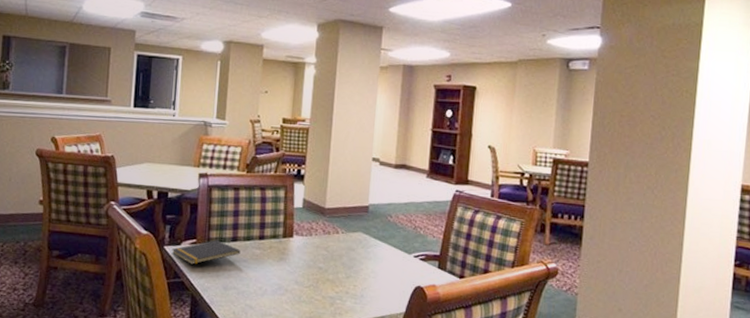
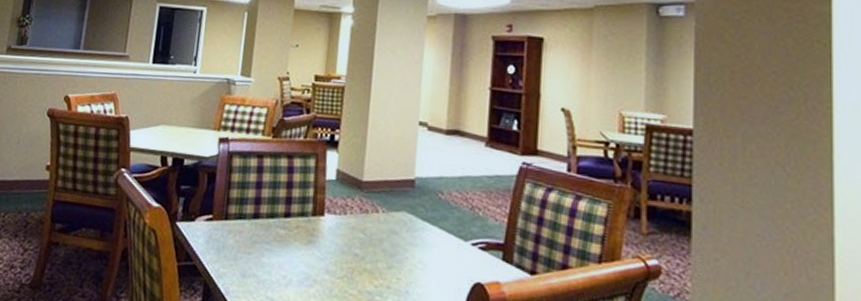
notepad: present [171,240,241,265] -> none [184,216,263,245]

